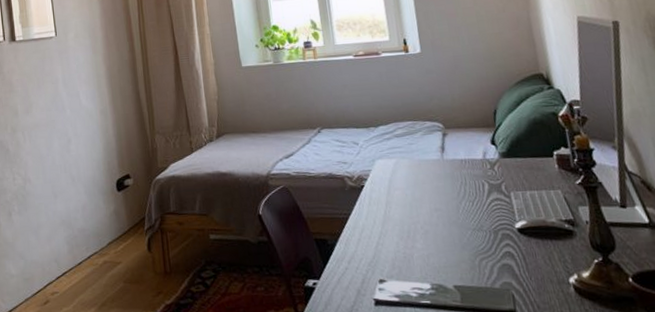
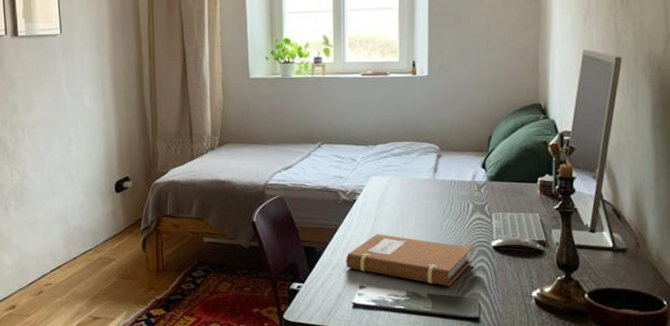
notebook: none [360,220,498,277] -> present [345,233,473,287]

